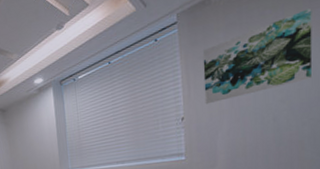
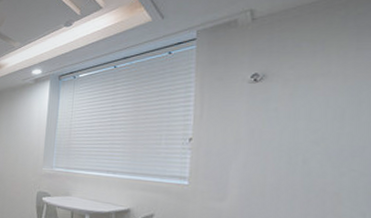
wall art: present [202,8,313,105] -> none [219,49,360,130]

